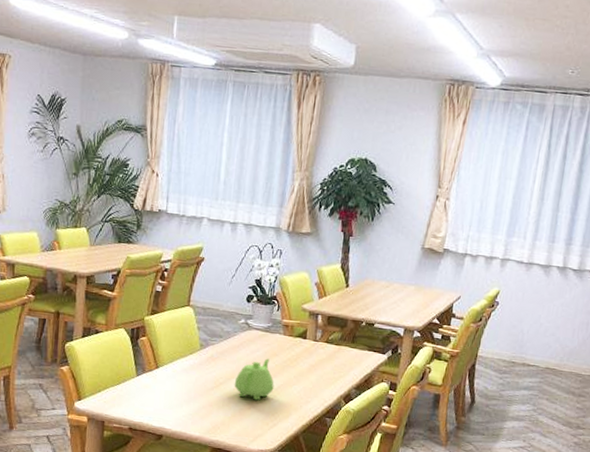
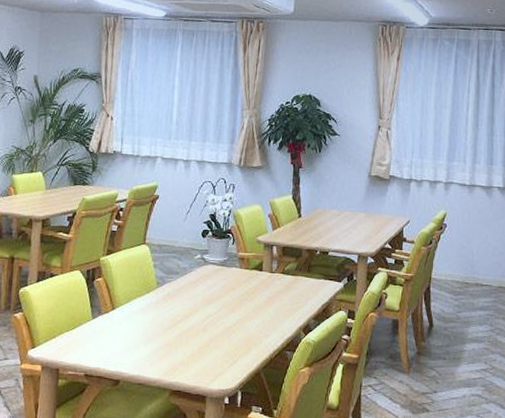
teapot: present [234,358,274,401] -> none [192,293,233,337]

